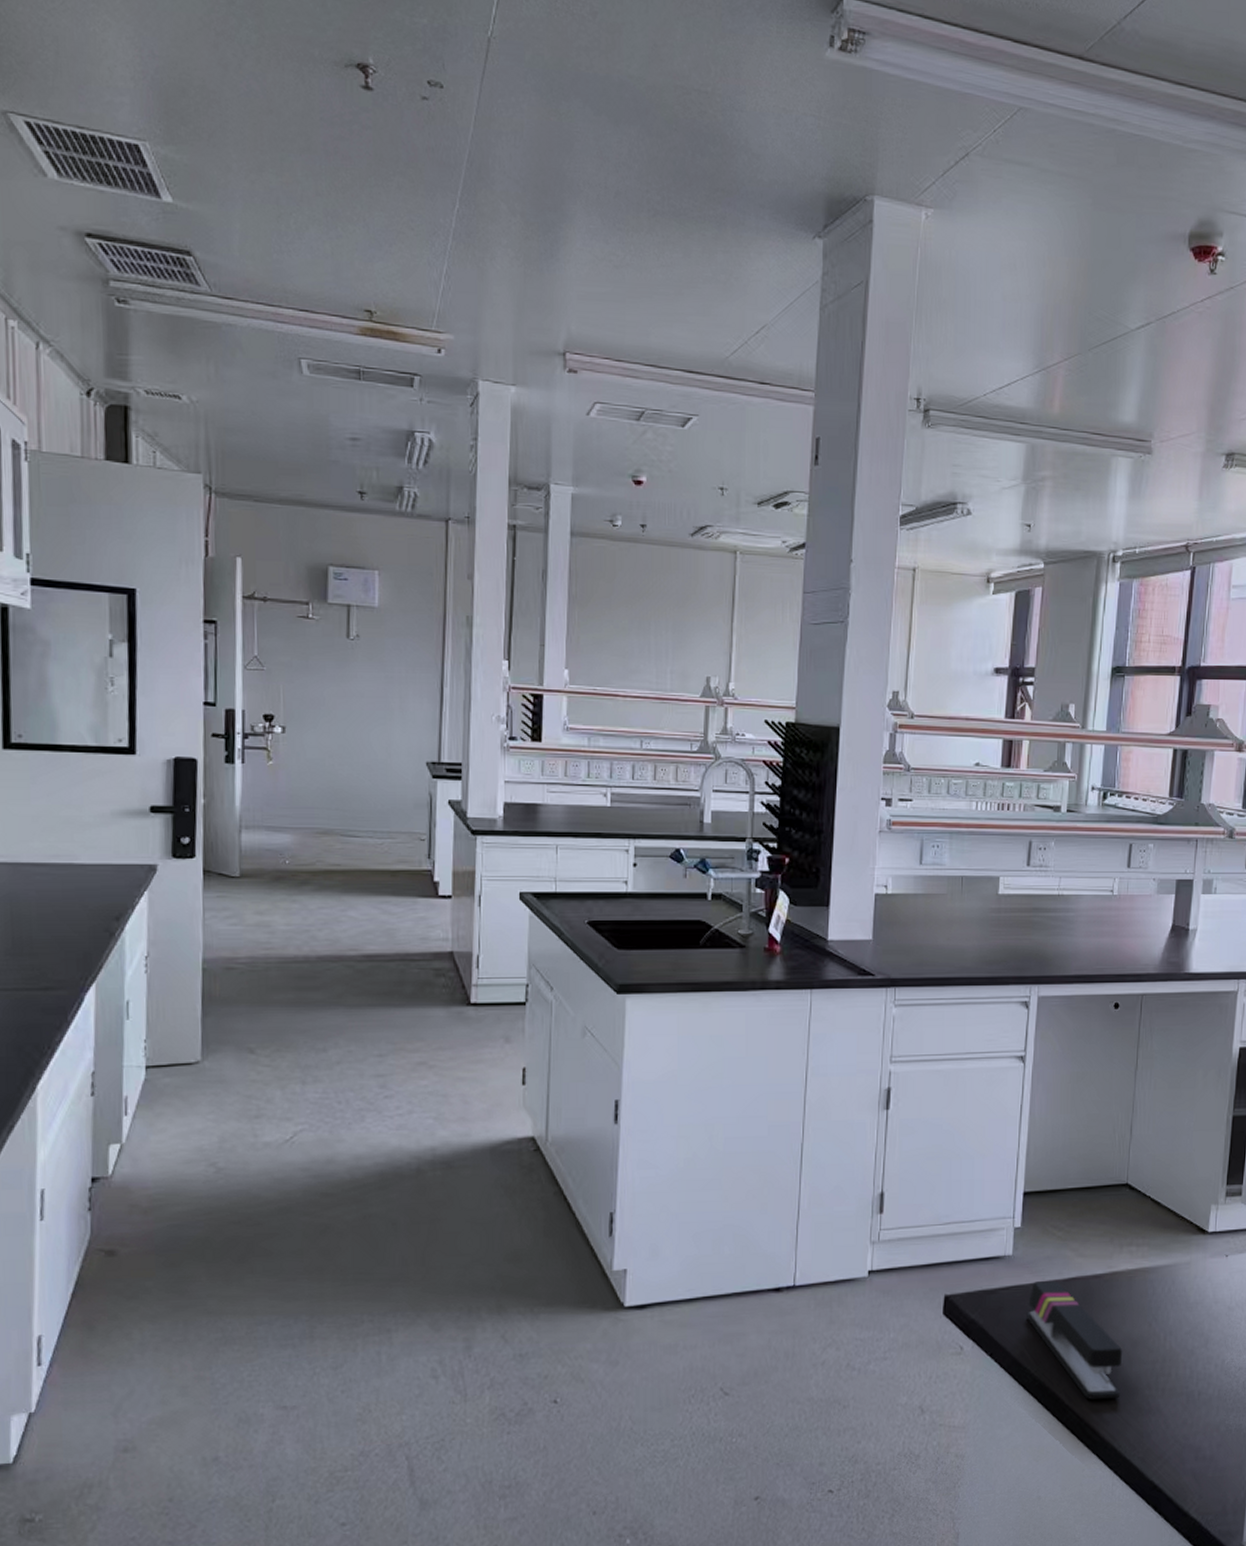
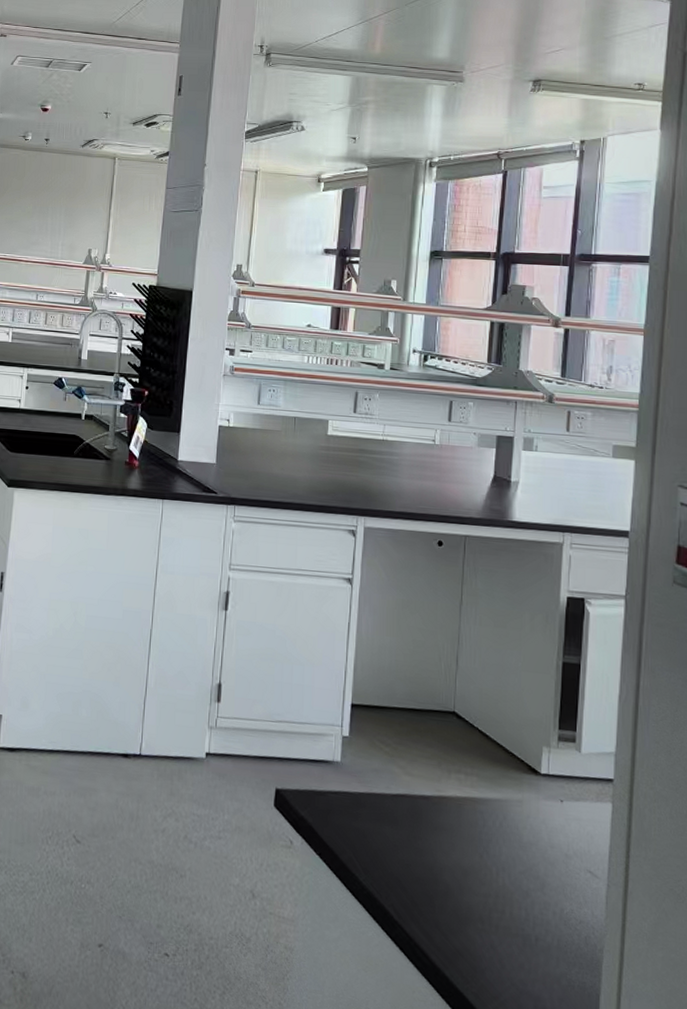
stapler: present [1026,1280,1123,1400] -> none [355,791,453,926]

